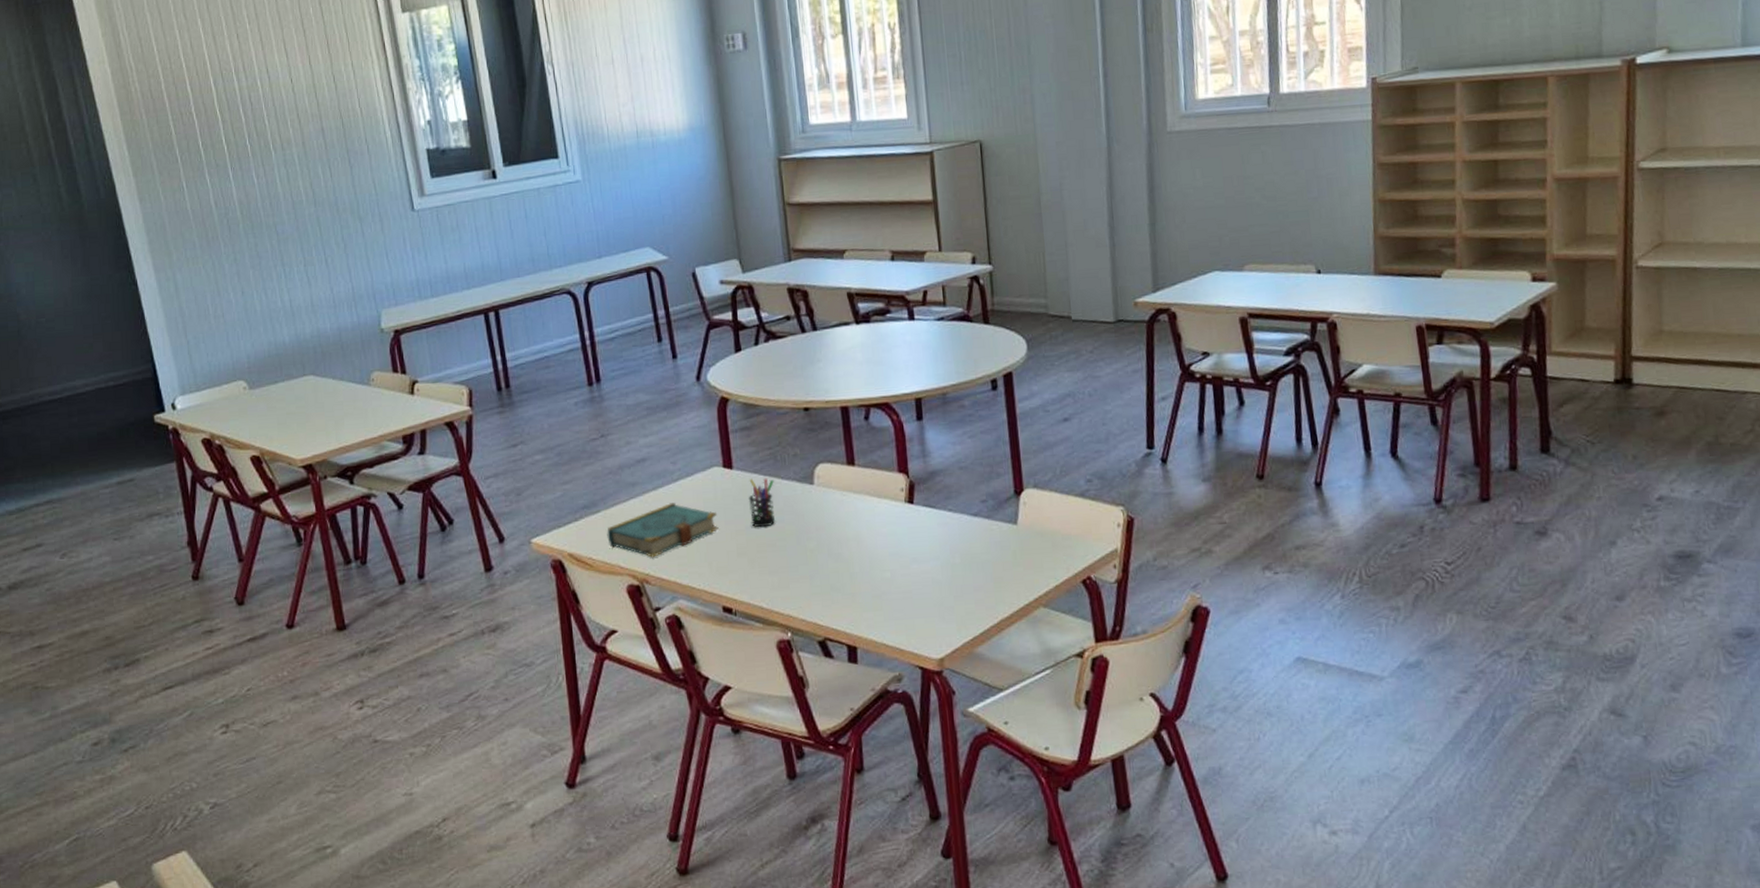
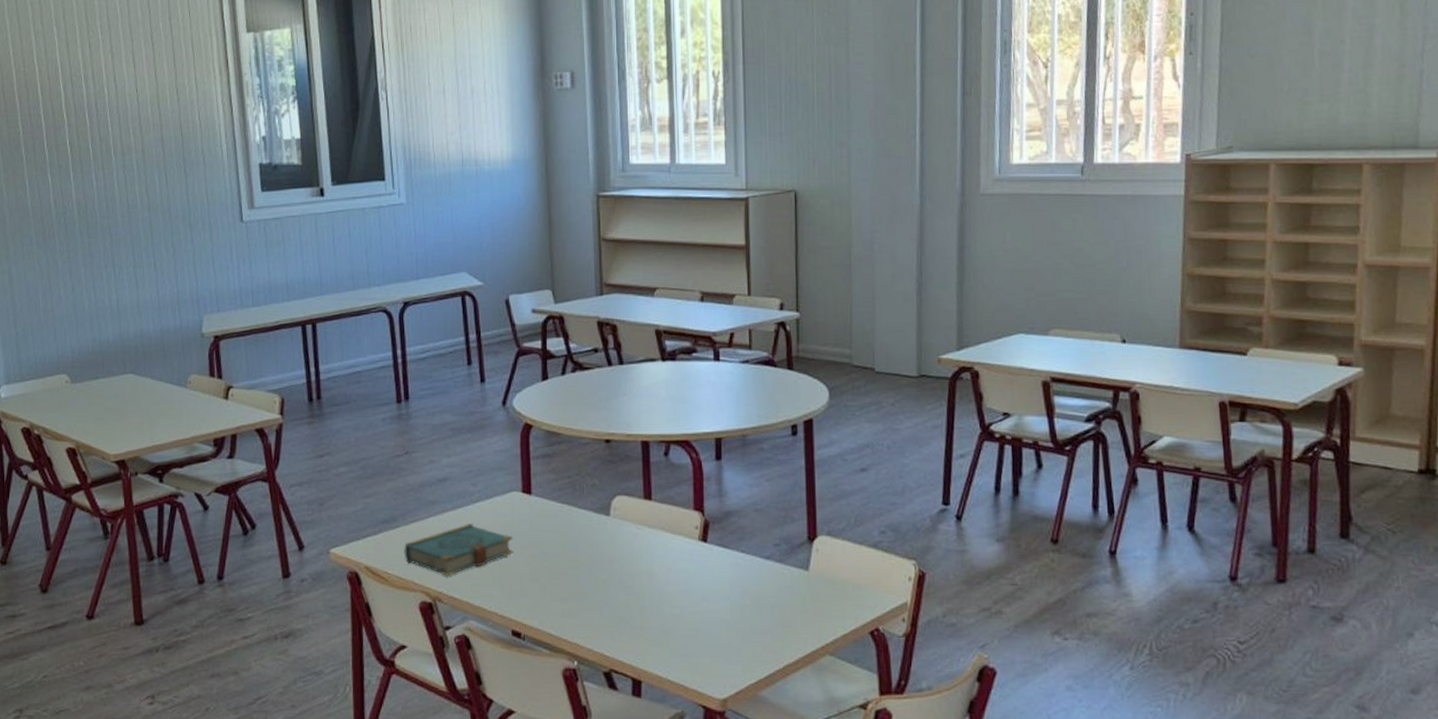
pen holder: present [748,478,776,528] -> none [544,506,571,555]

